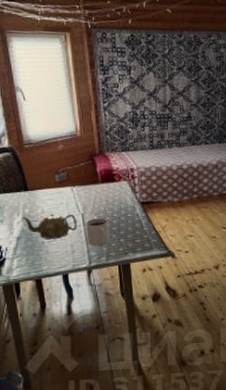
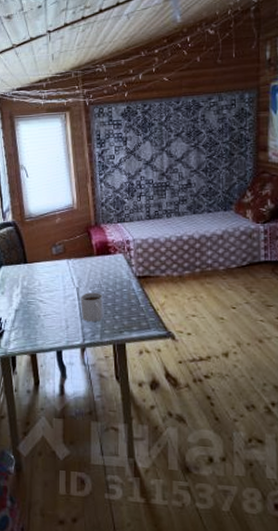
teapot: present [22,214,78,239] -> none [21,287,72,313]

